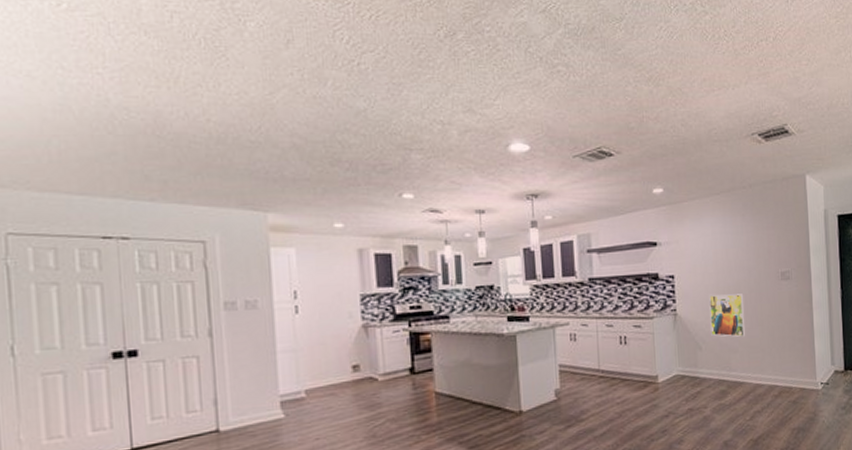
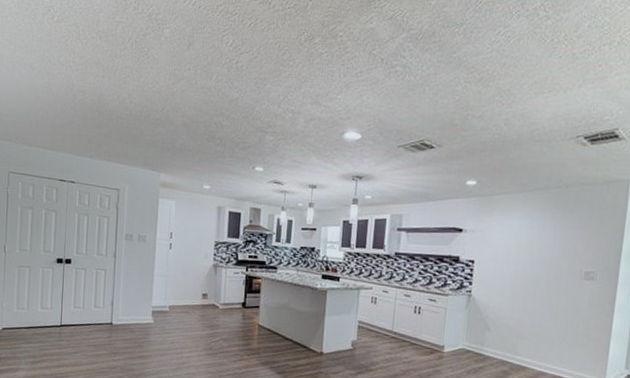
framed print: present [709,294,745,337] -> none [502,283,542,326]

